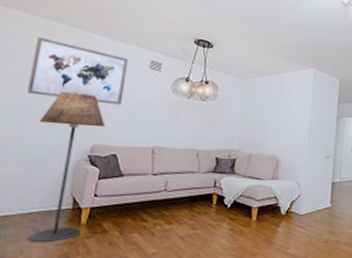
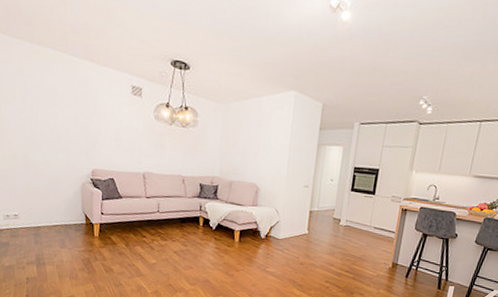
wall art: present [26,37,129,105] -> none [28,63,112,132]
floor lamp: present [28,92,105,243] -> none [46,119,100,250]

